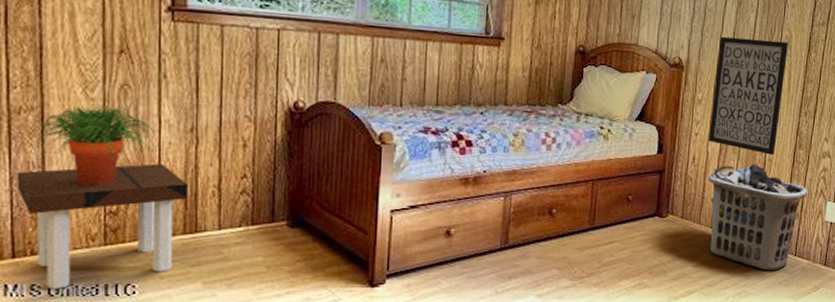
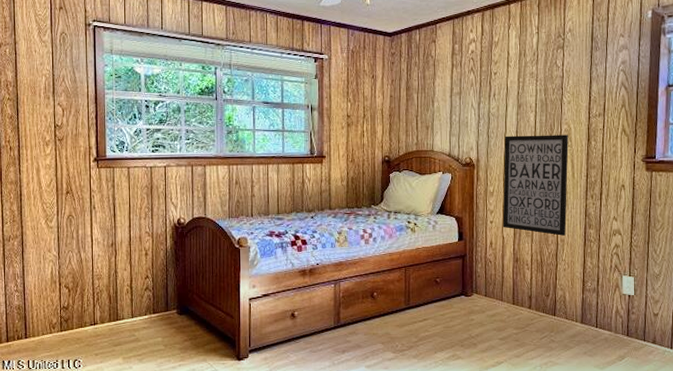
side table: present [17,163,188,289] -> none [8,271,111,364]
potted plant: present [32,106,155,186] -> none [17,232,90,289]
clothes hamper: present [708,164,808,271] -> none [506,245,603,342]

